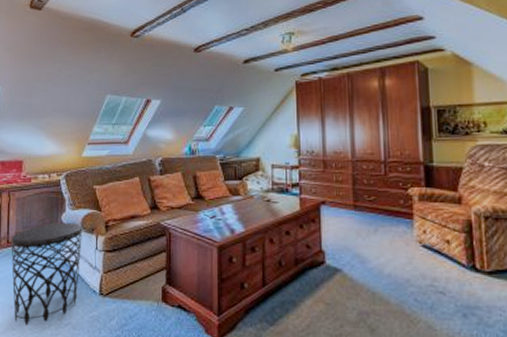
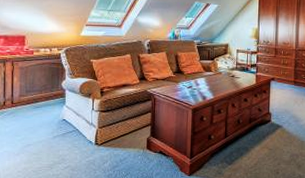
side table: present [11,222,82,326] -> none [15,88,80,169]

